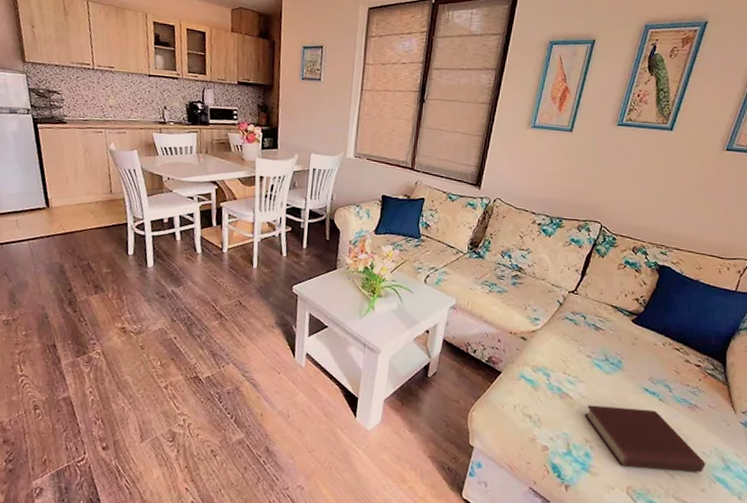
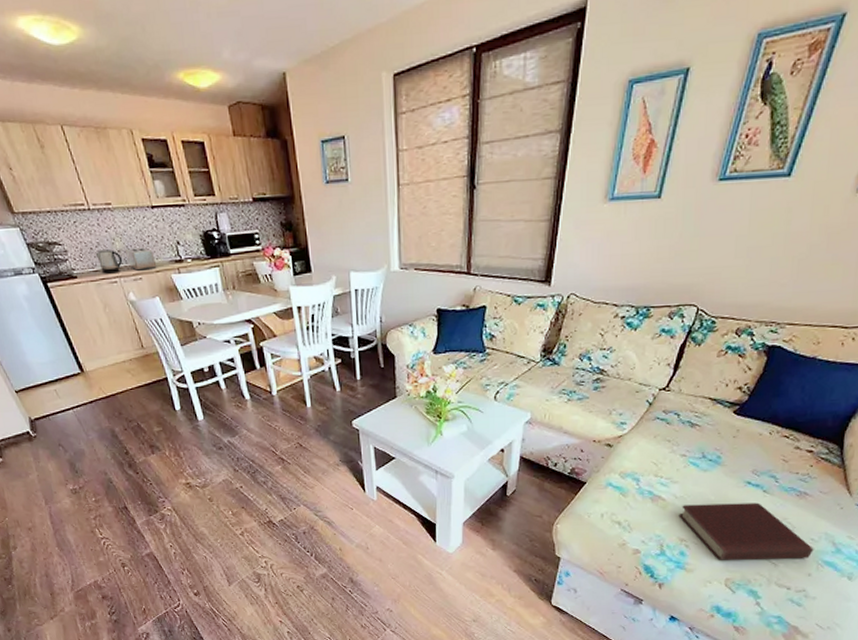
kettle: none [88,102,112,125] -> present [95,248,123,274]
toaster: none [116,106,142,127] -> present [125,247,156,271]

